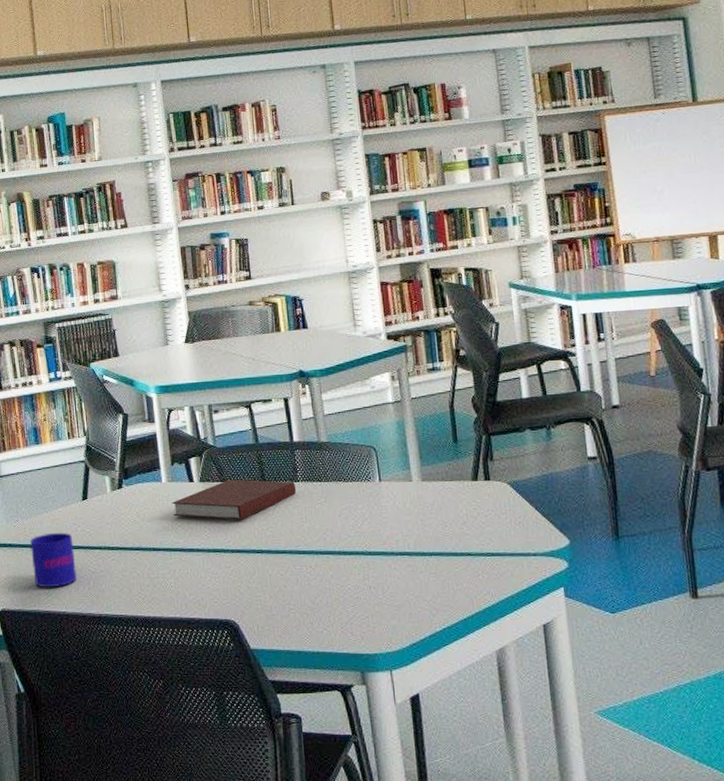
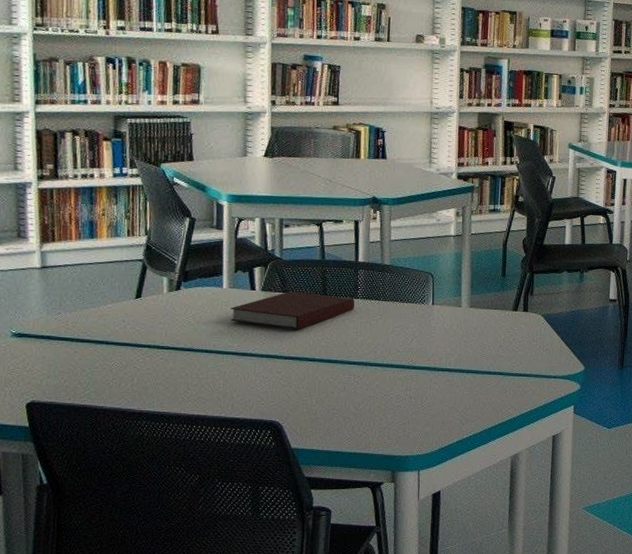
mug: present [29,532,77,588] -> none [71,328,120,382]

